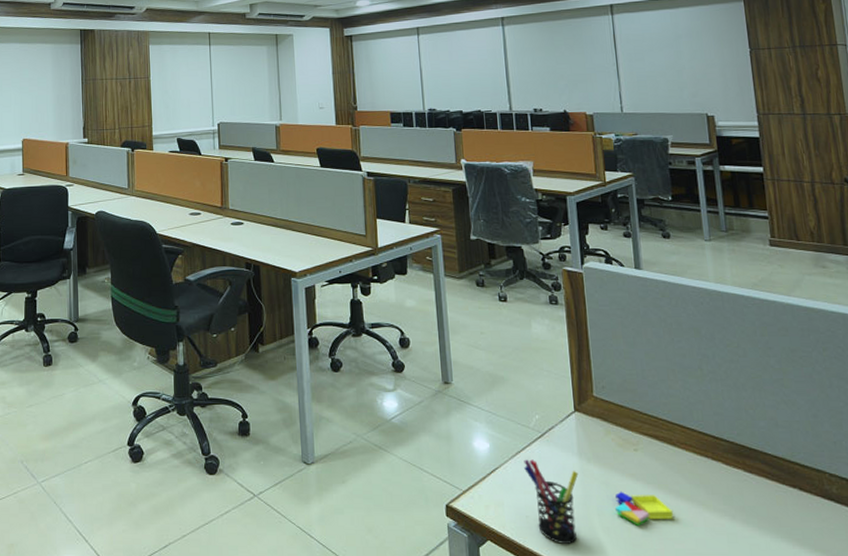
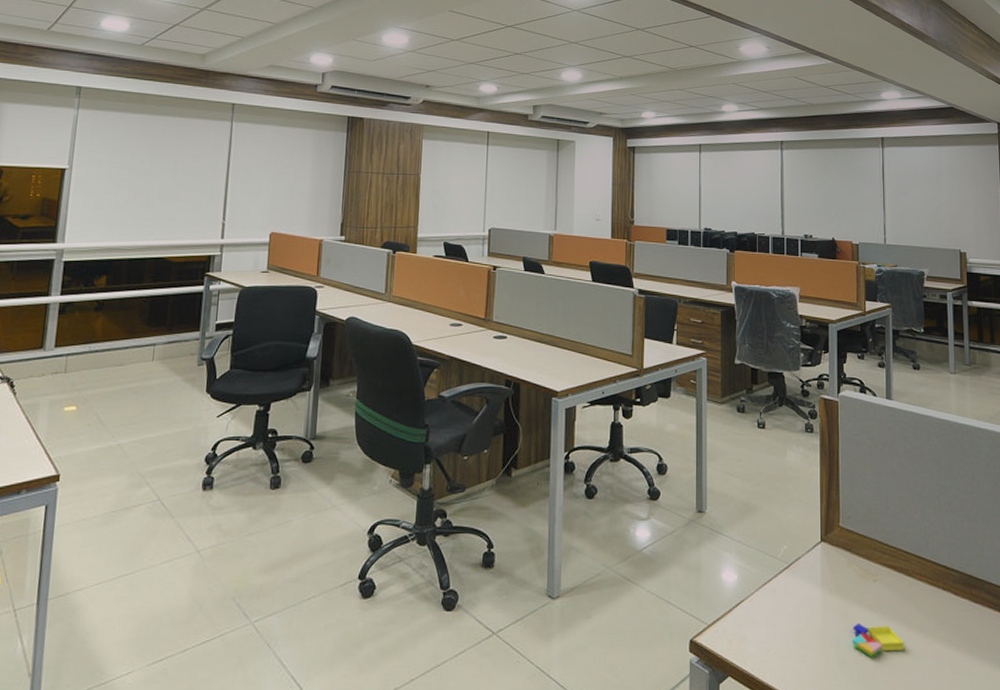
pen holder: present [524,459,579,544] -> none [769,591,820,678]

